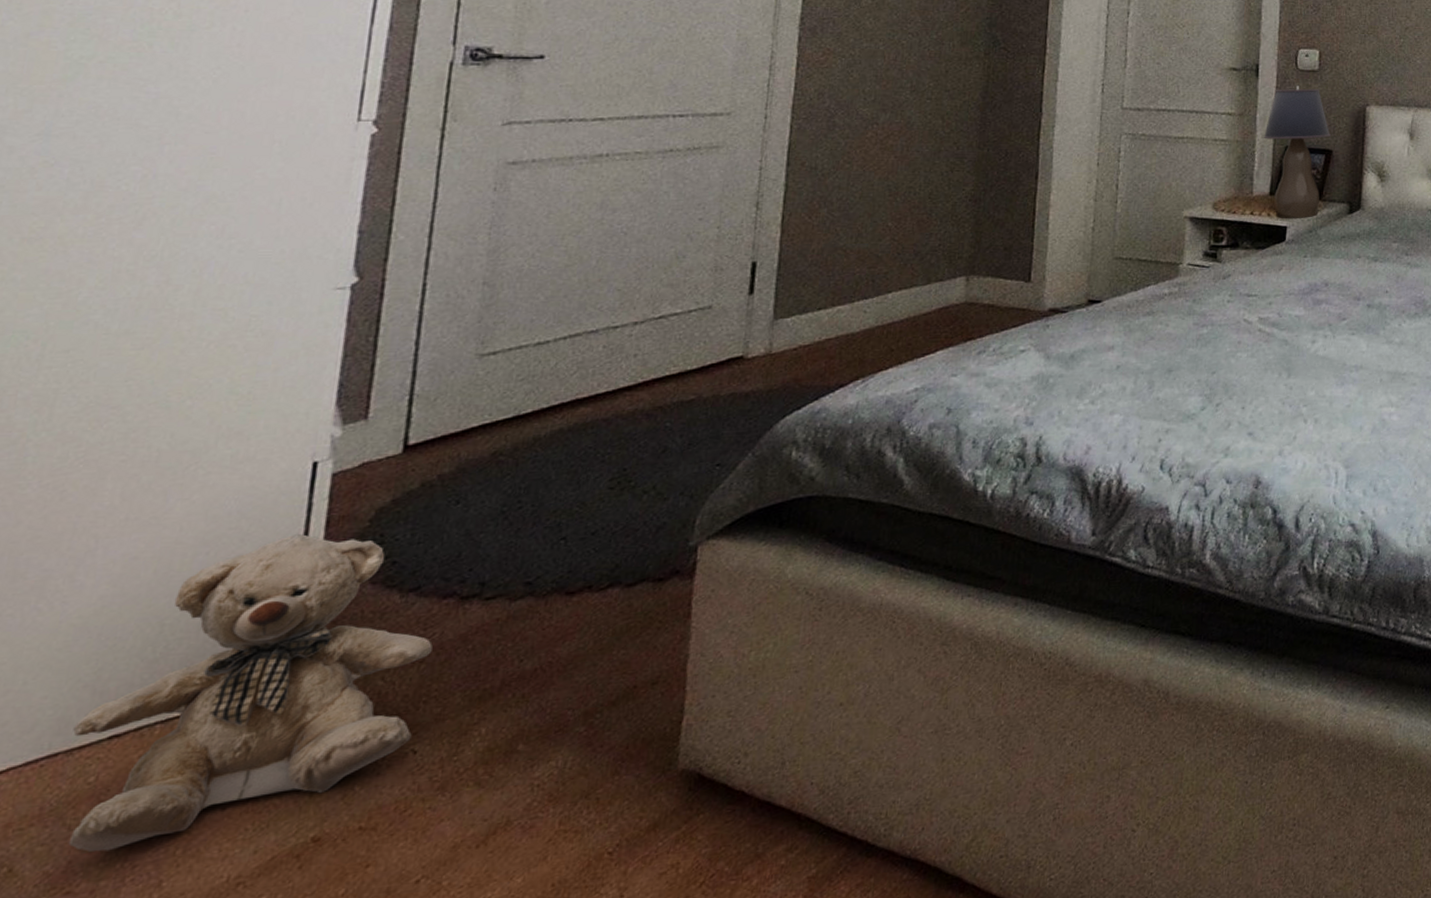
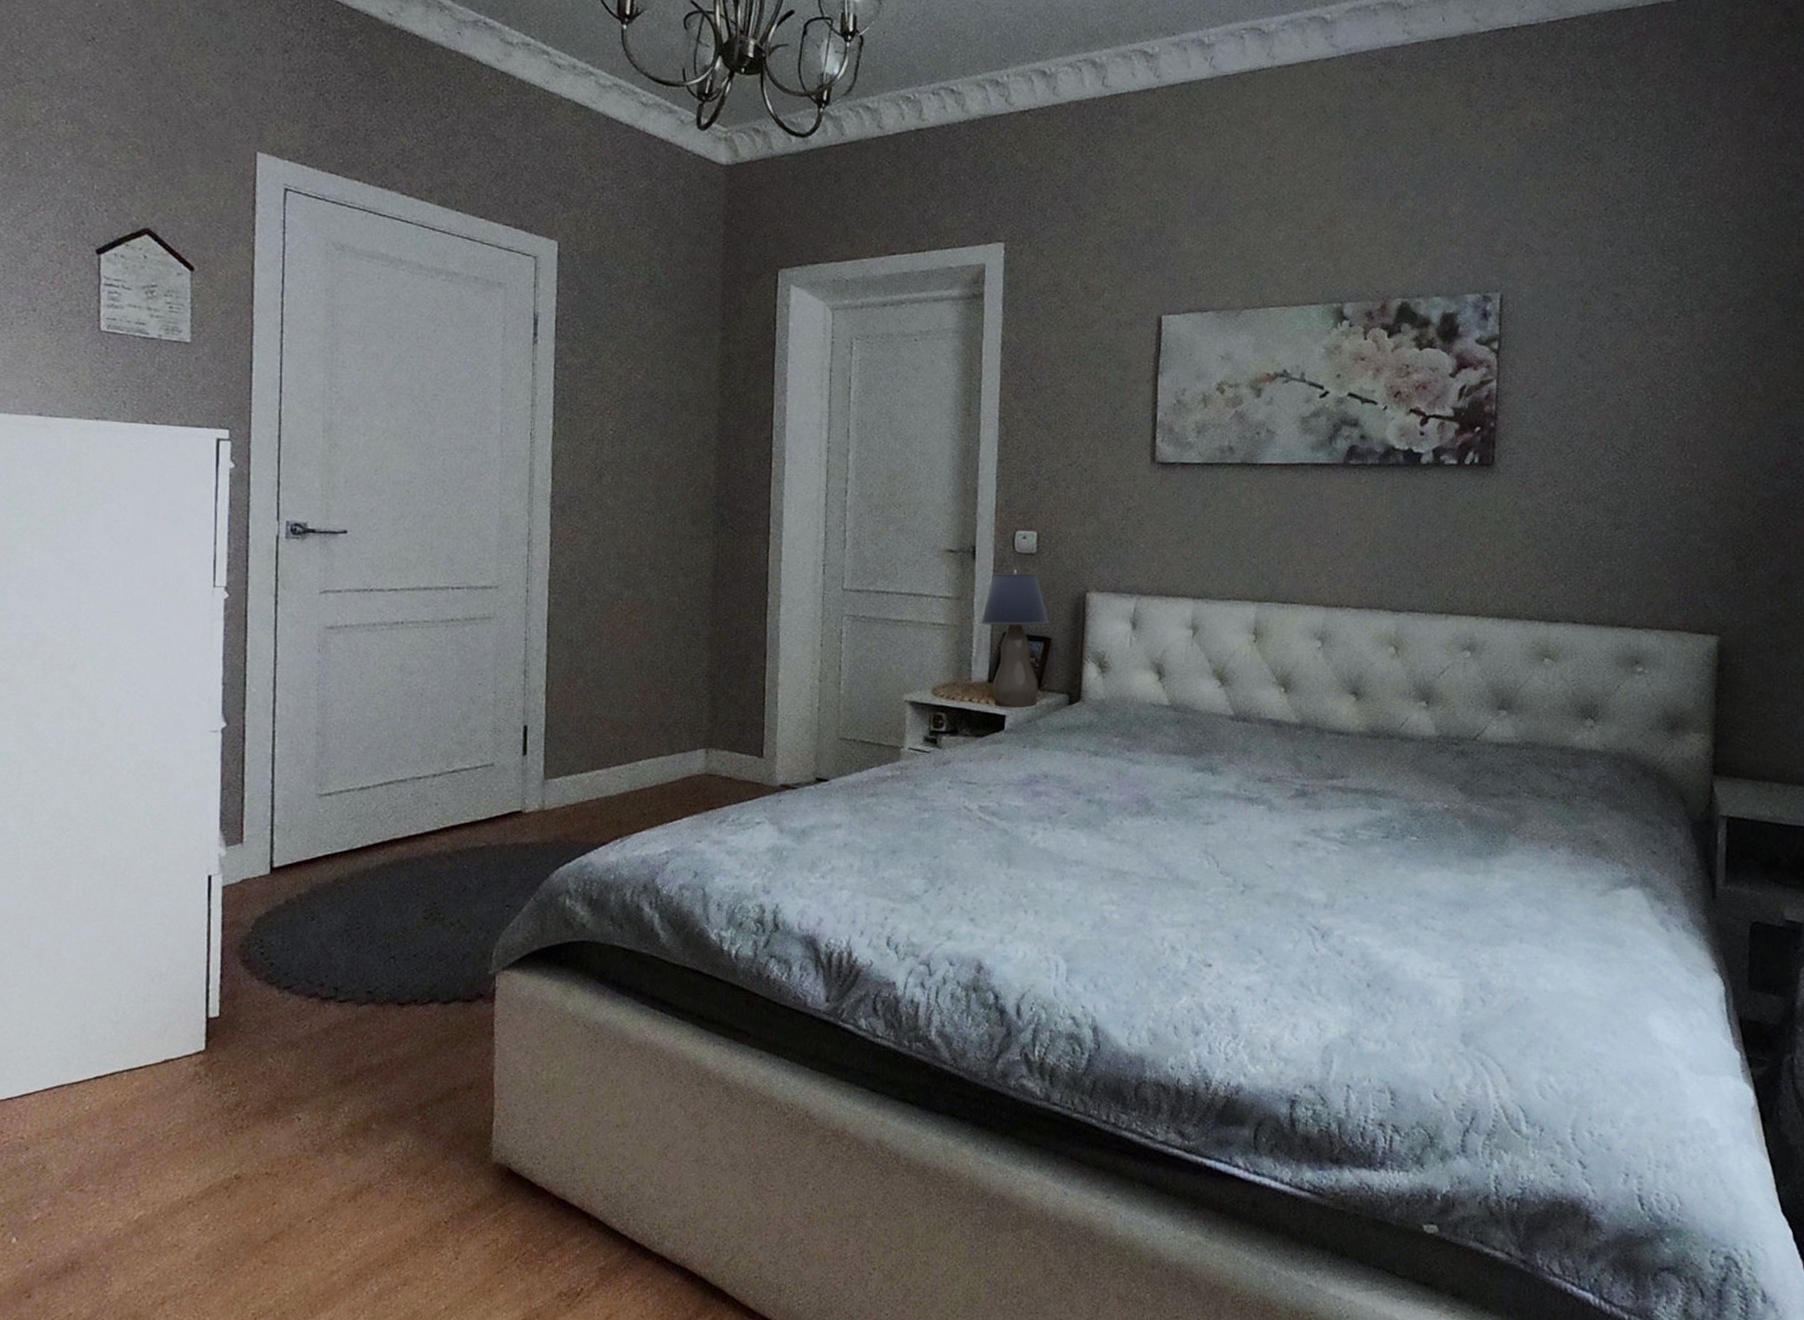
teddy bear: present [68,534,433,853] -> none [72,933,305,1164]

